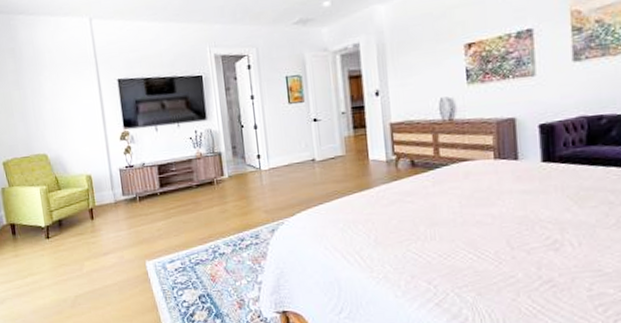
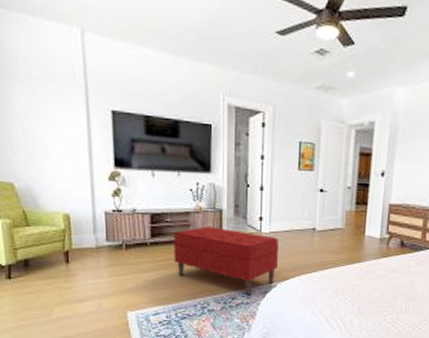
bench: none [179,170,282,236] -> present [173,226,280,296]

